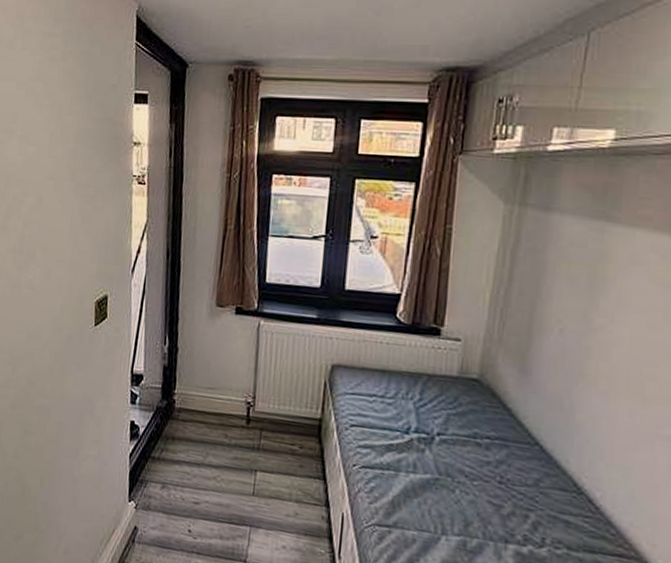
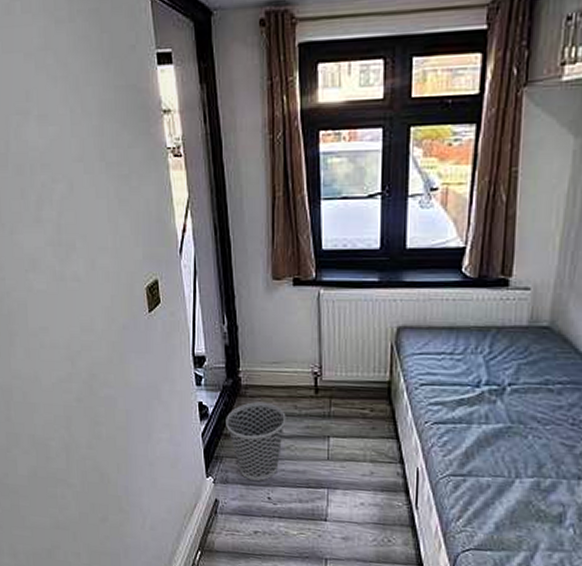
wastebasket: none [154,426,216,511] -> present [226,401,286,481]

